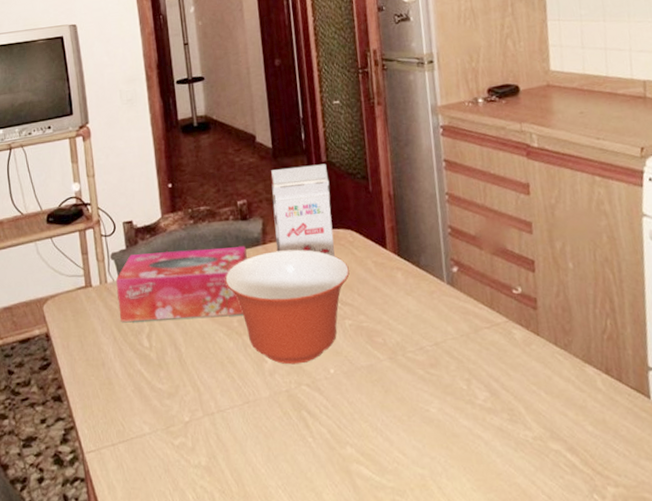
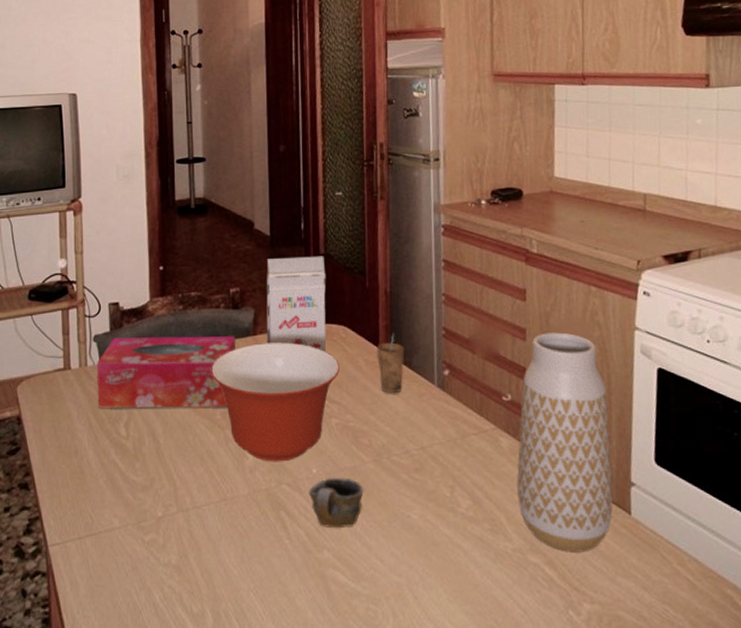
cup: none [327,376,382,426] -> present [308,477,364,529]
cup: none [384,234,413,293] -> present [376,333,405,394]
vase: none [531,223,632,438] -> present [517,332,613,552]

